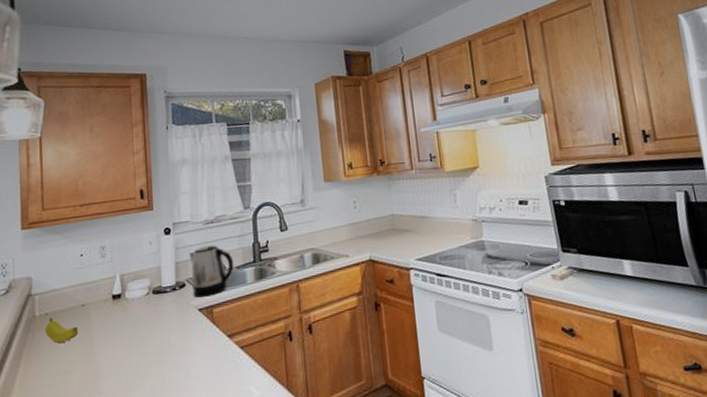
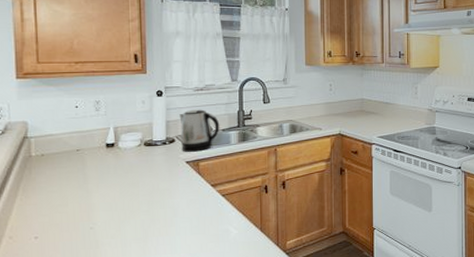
banana: present [45,318,79,343] -> none [41,159,74,180]

